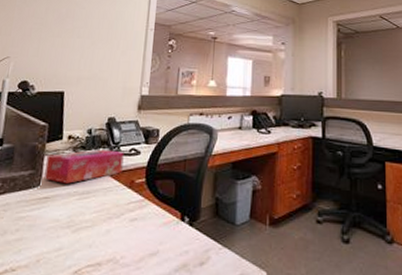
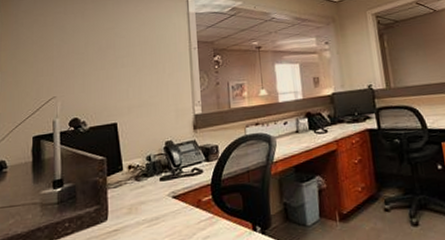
tissue box: present [44,149,124,184] -> none [110,173,188,214]

